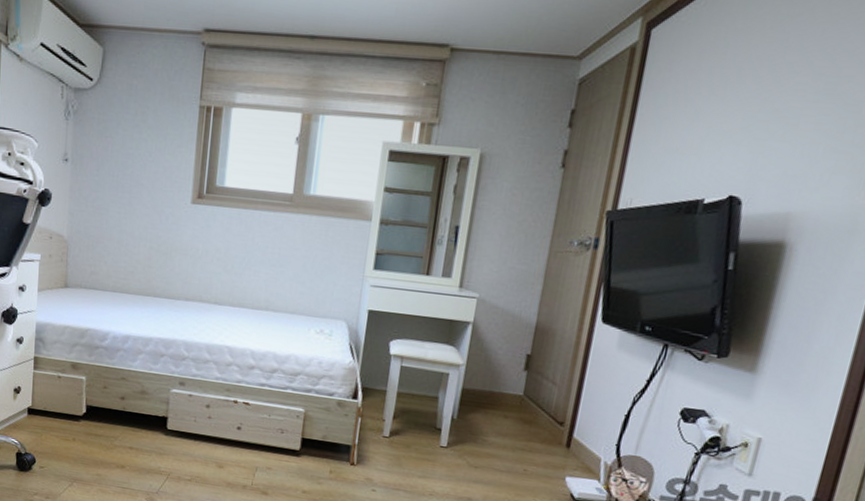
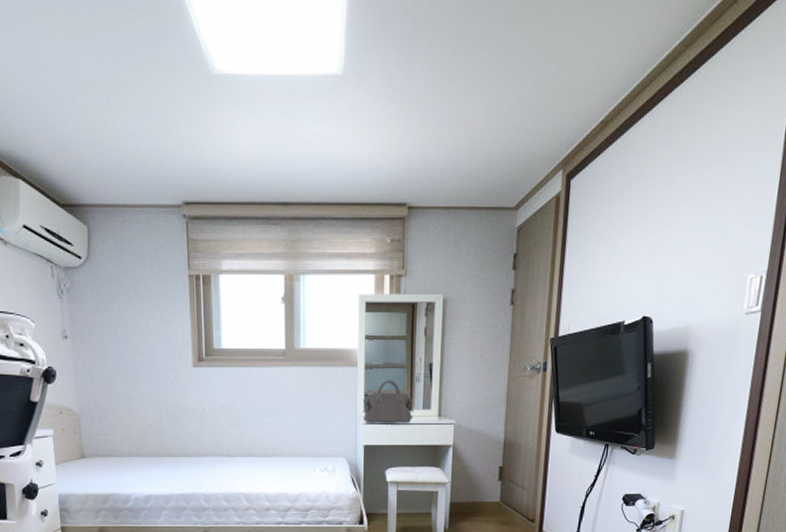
shoulder bag: none [371,239,432,291] -> present [363,380,415,425]

